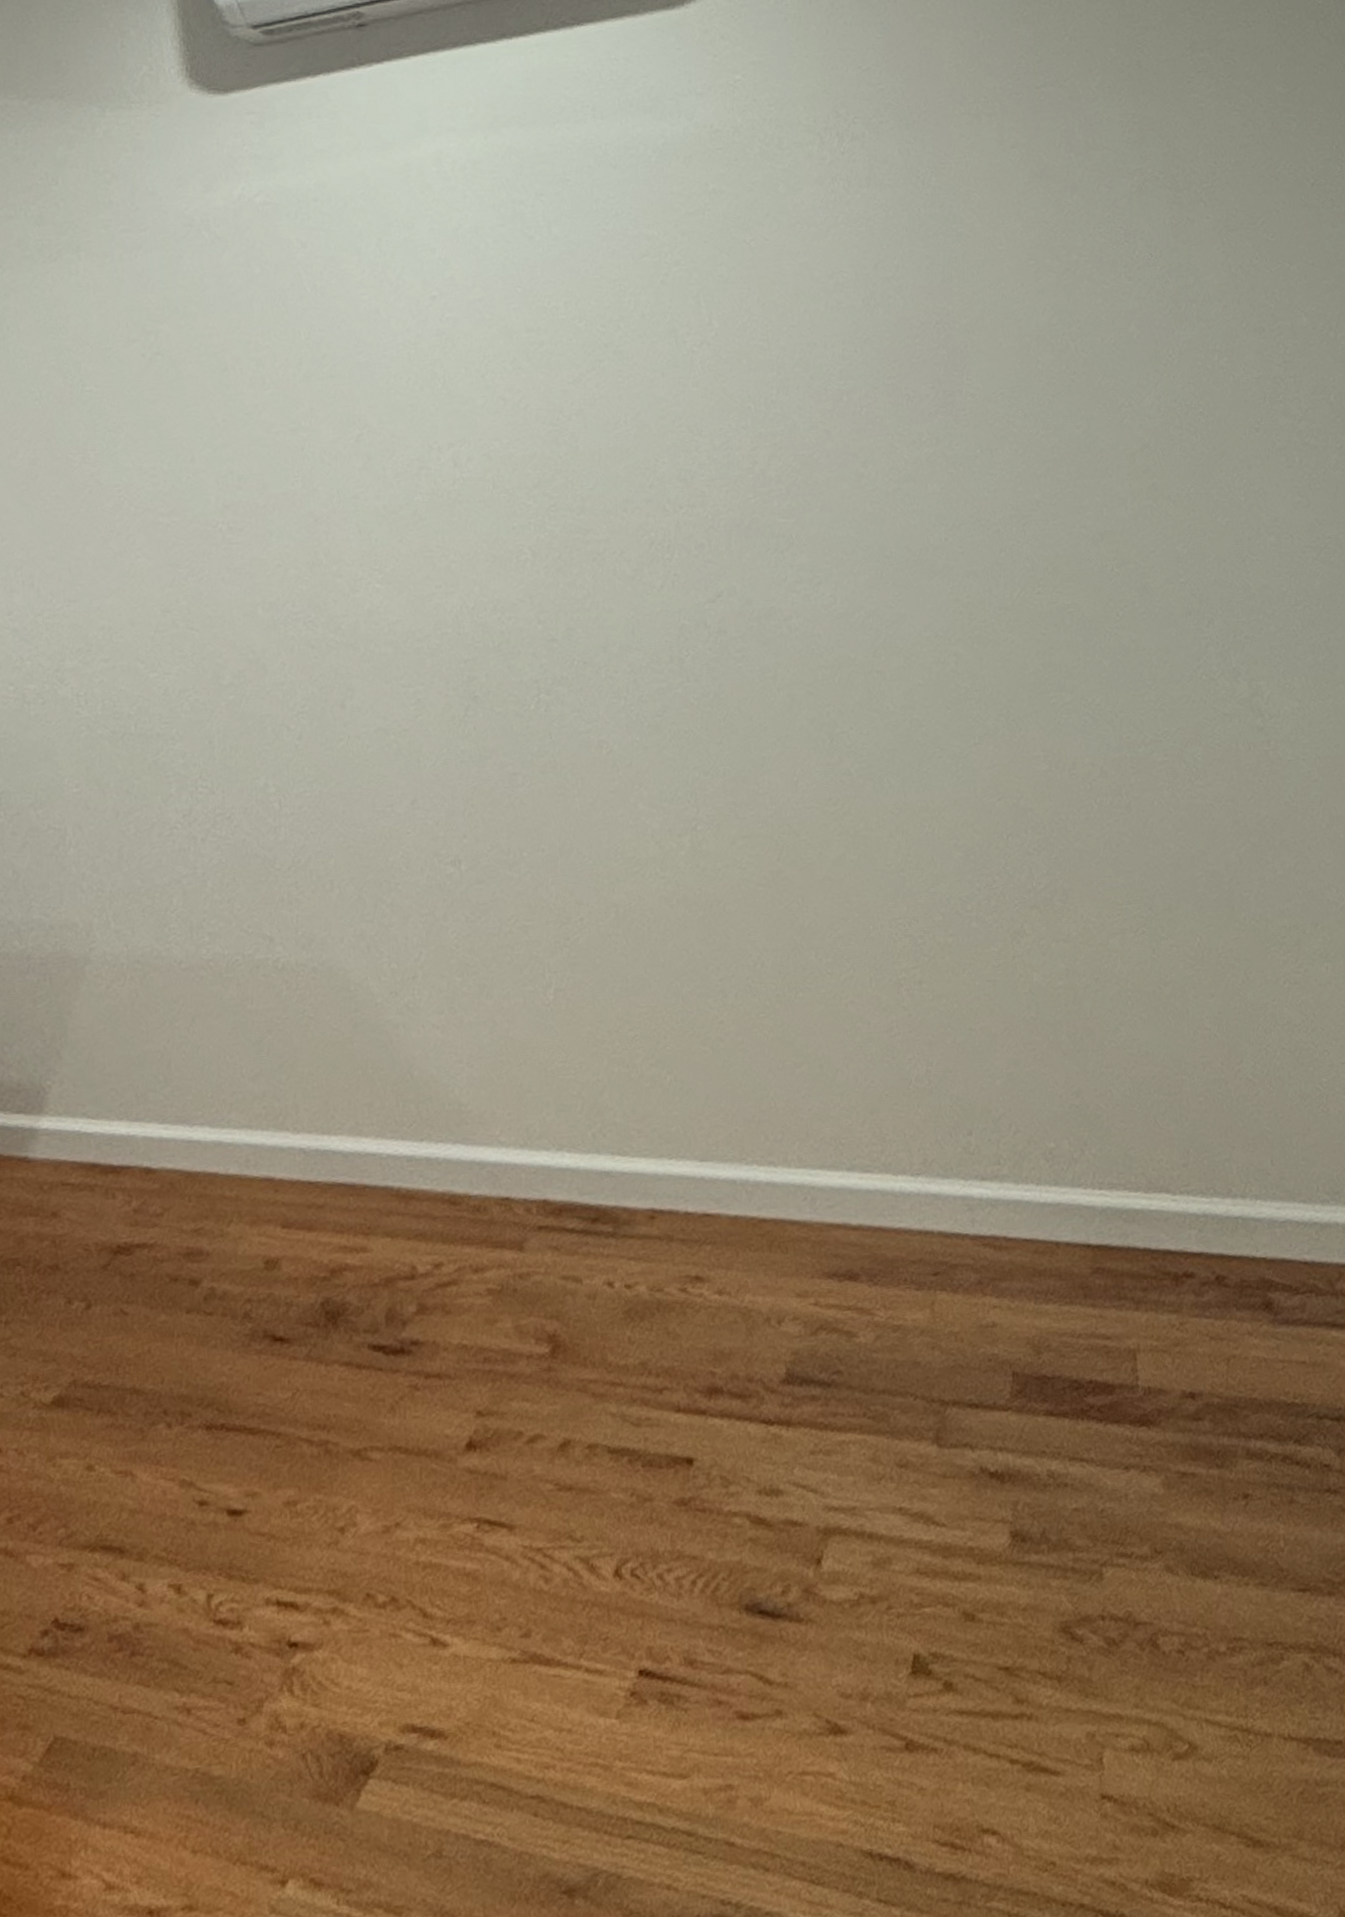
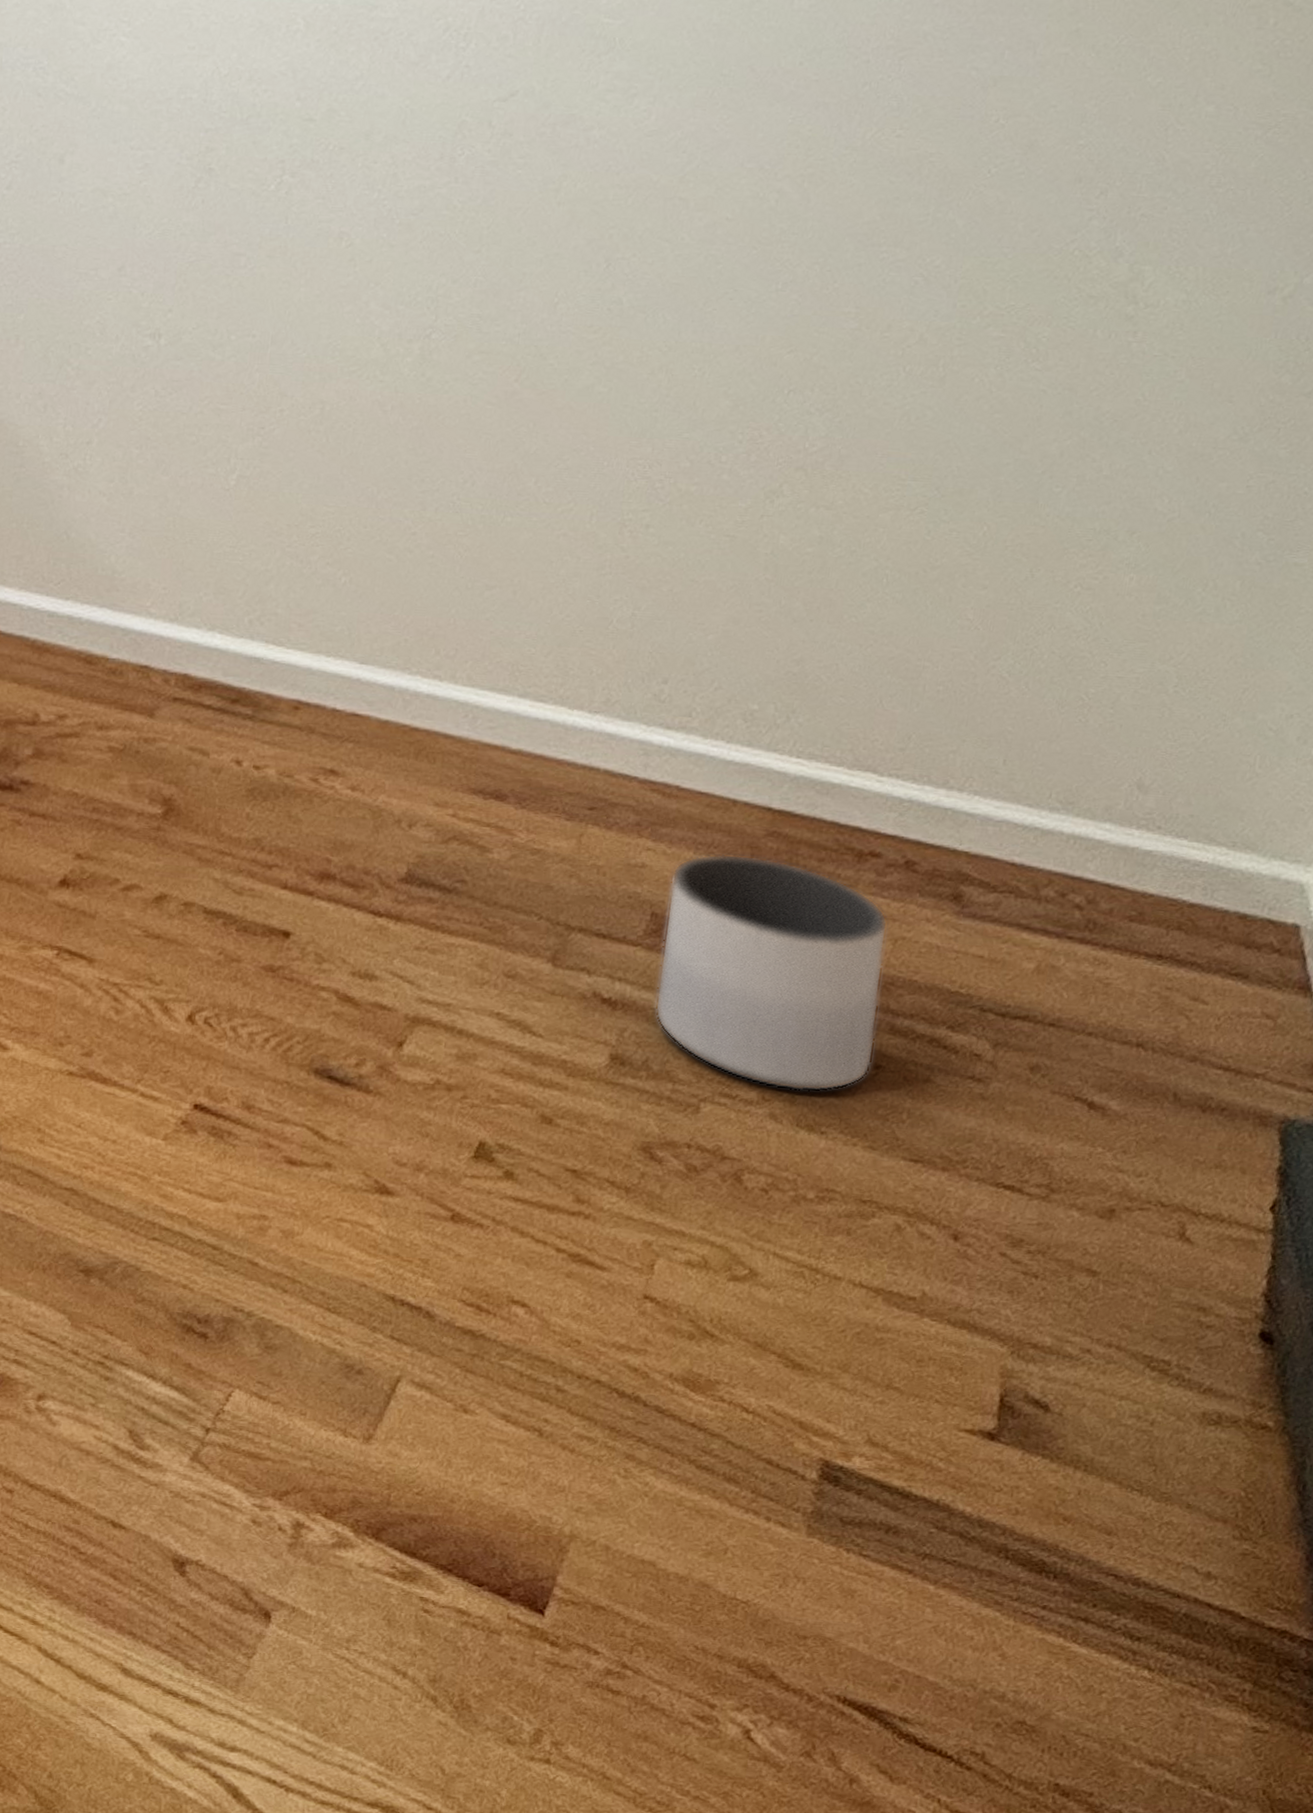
planter: none [1020,1296,1241,1538] -> present [654,853,889,1092]

